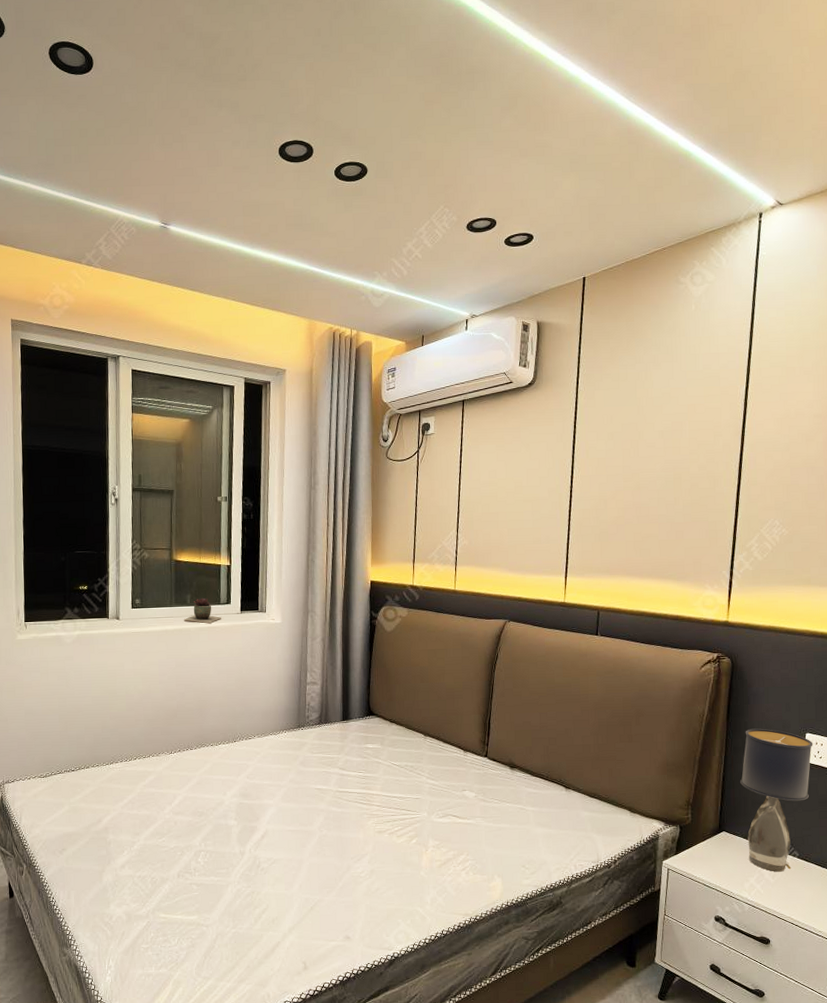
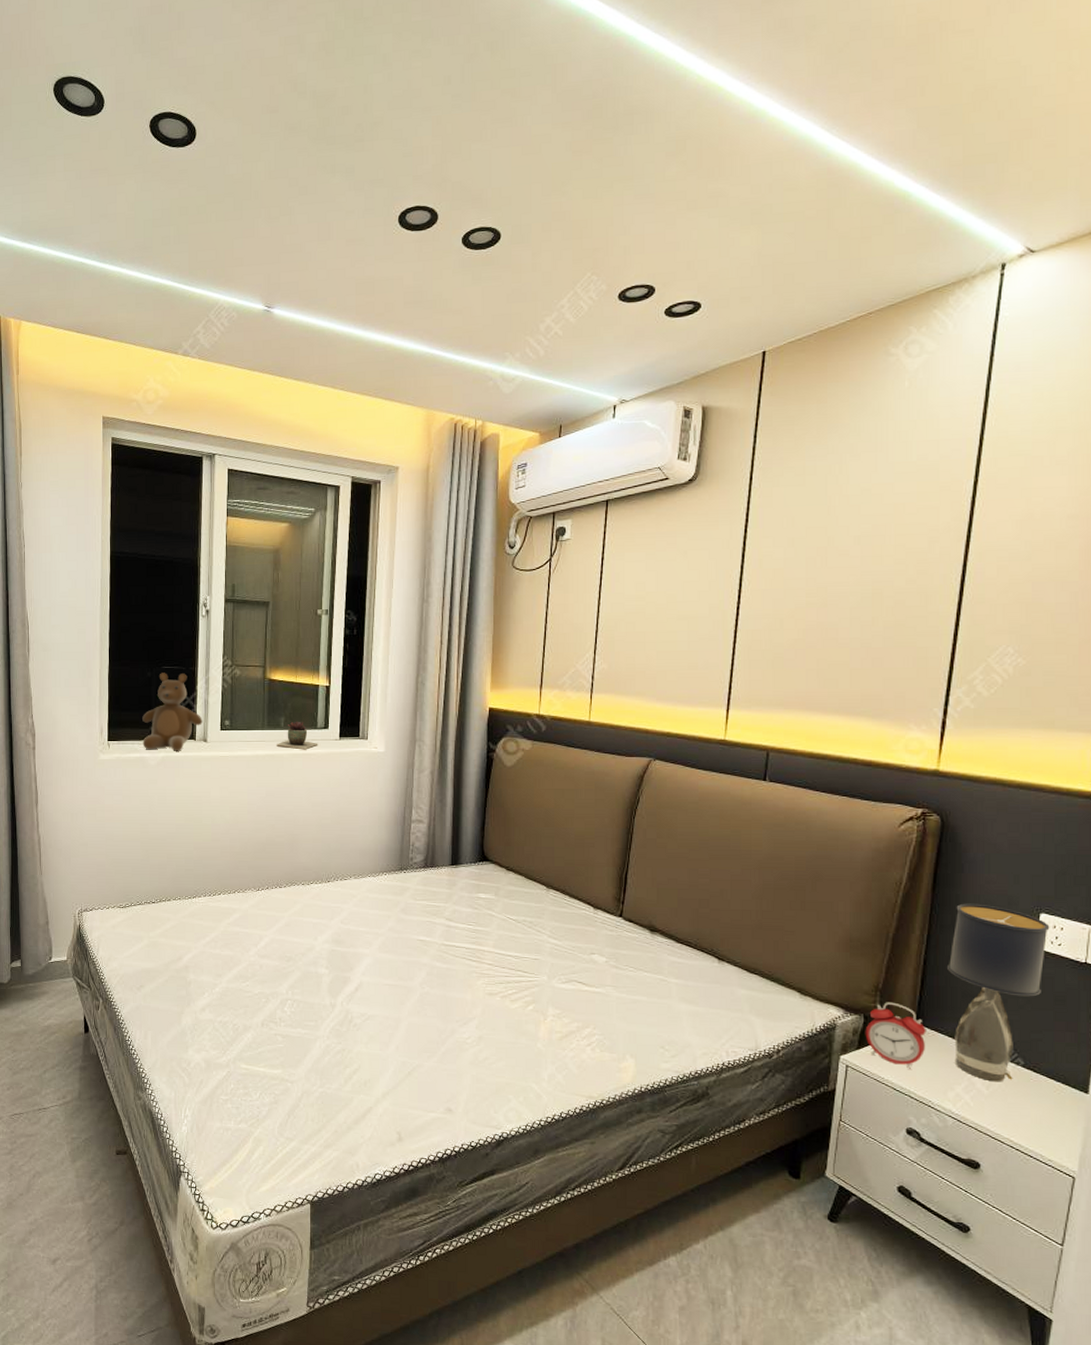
teddy bear: none [57,557,115,629] -> present [142,673,202,751]
alarm clock: none [681,813,727,867] -> present [865,1002,926,1069]

